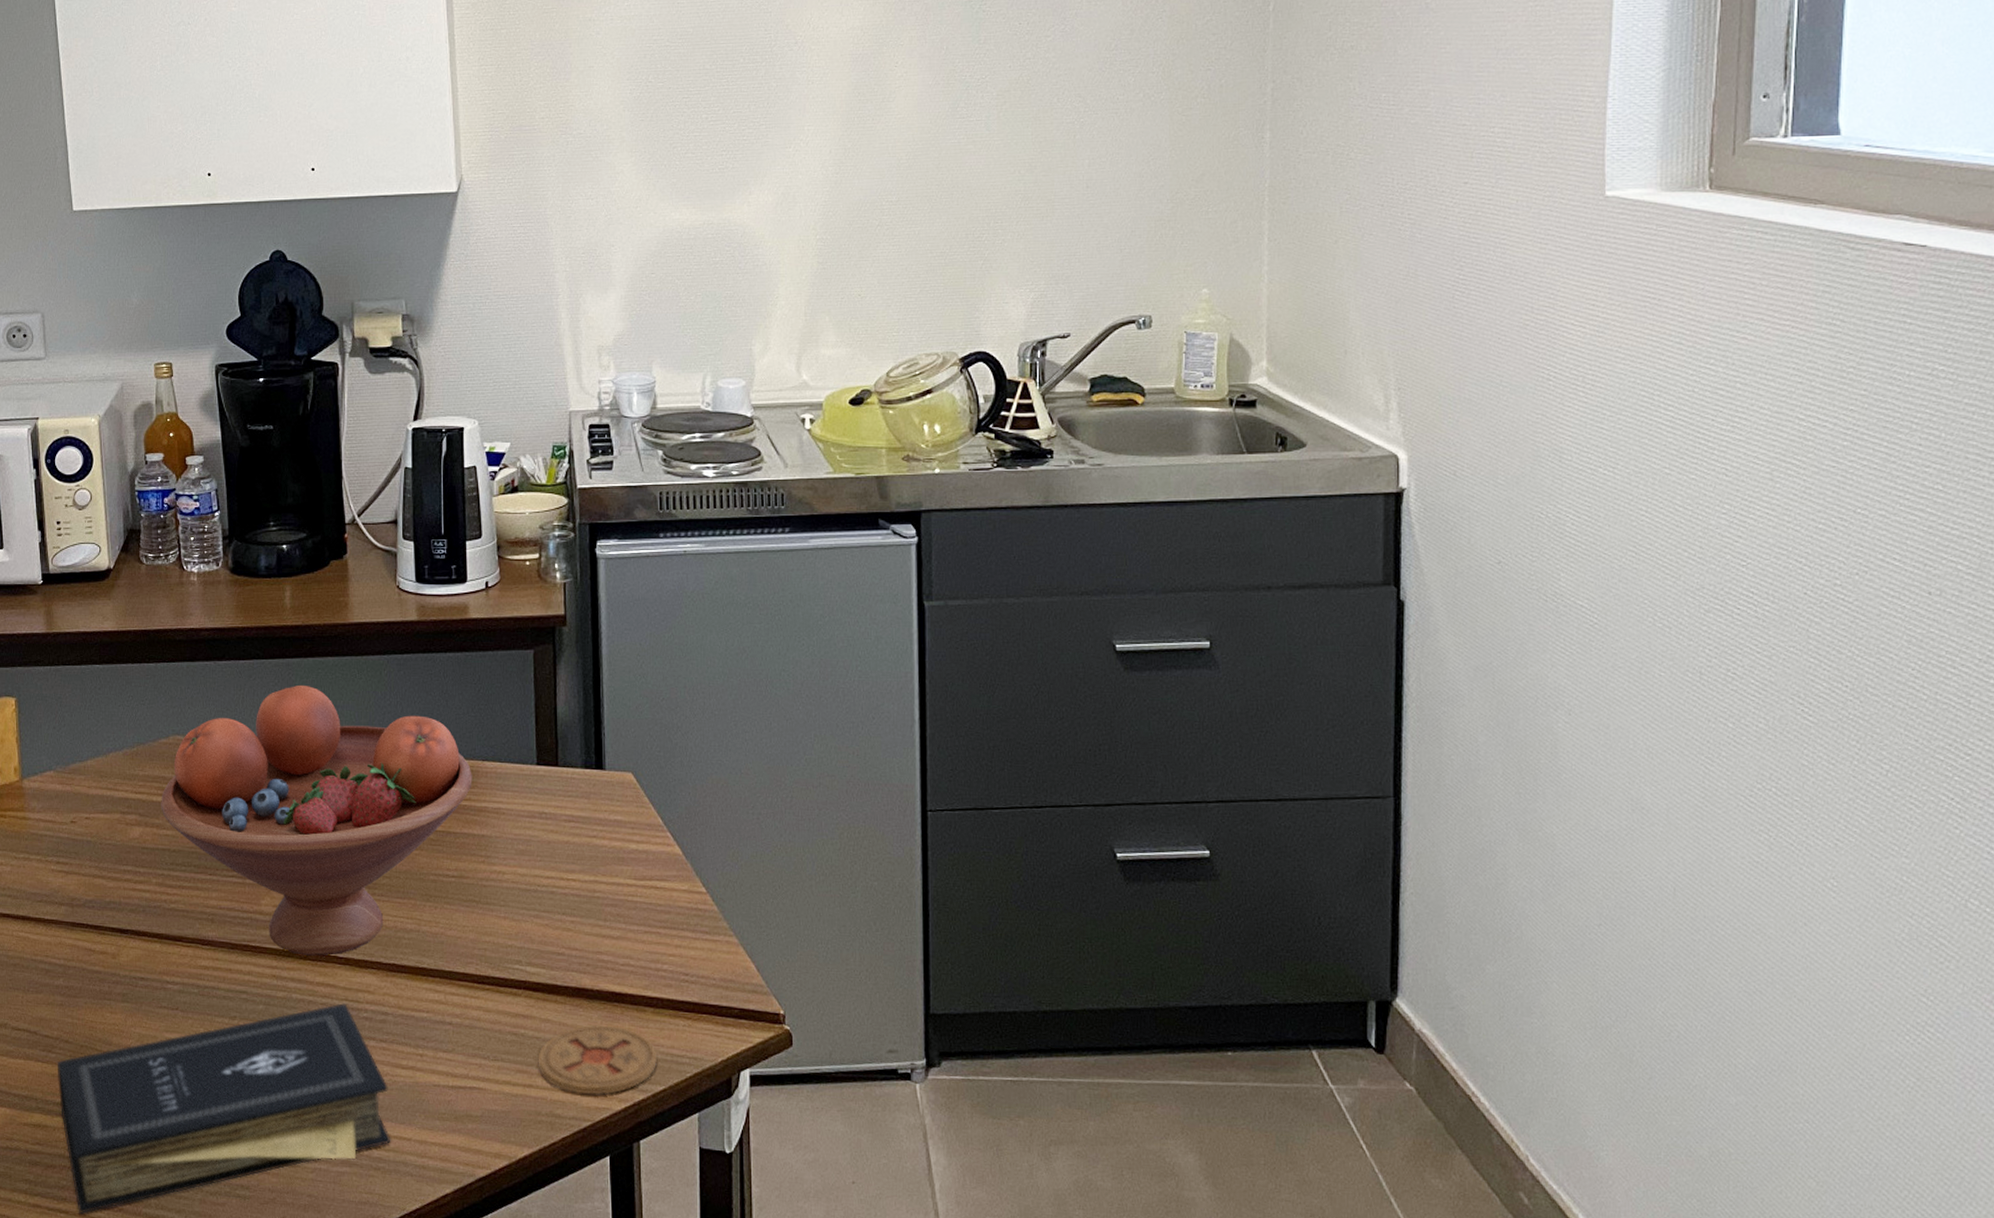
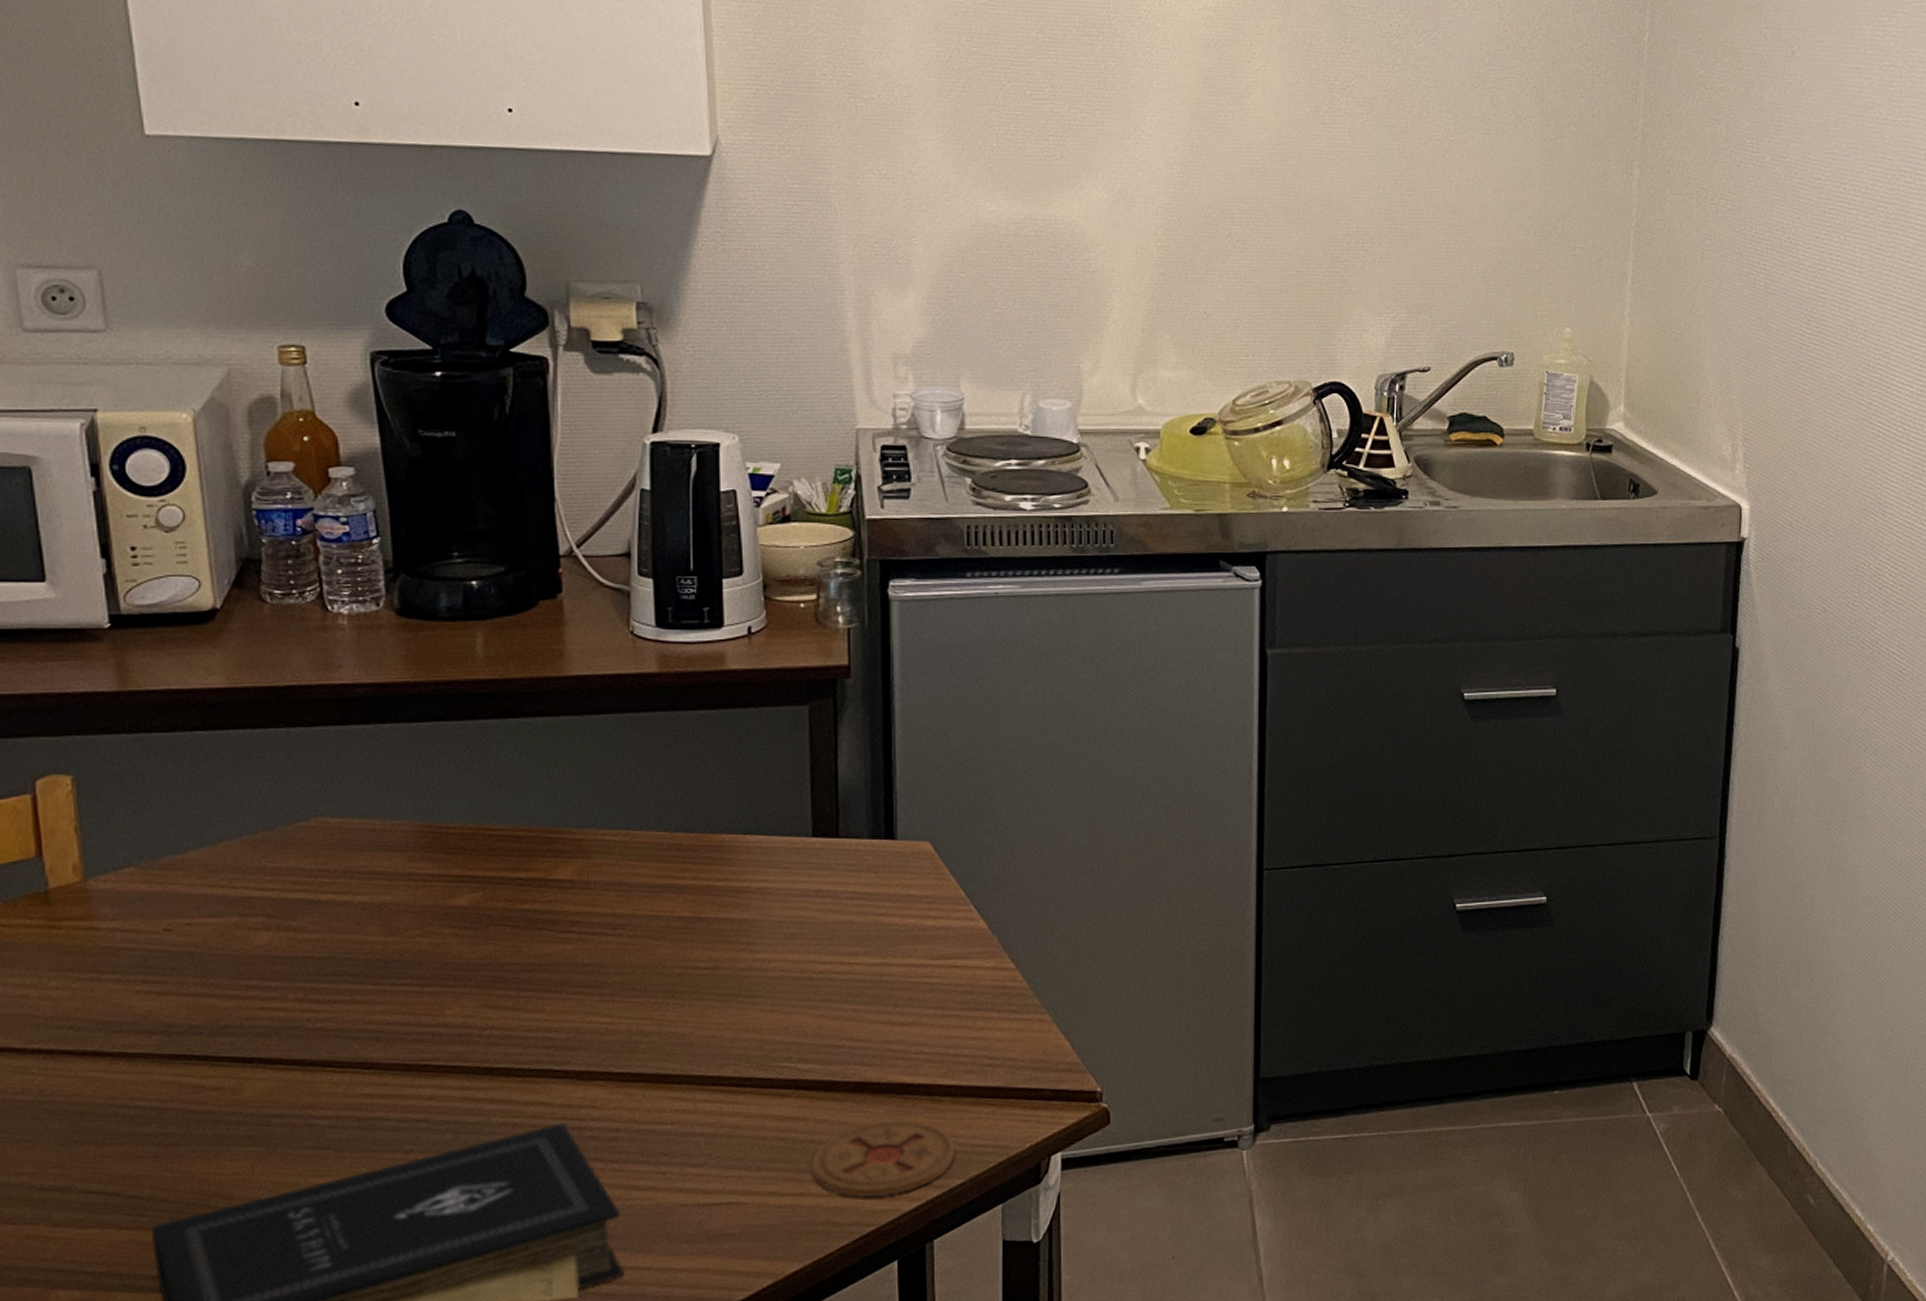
fruit bowl: present [161,684,473,957] -> none [299,751,730,1073]

